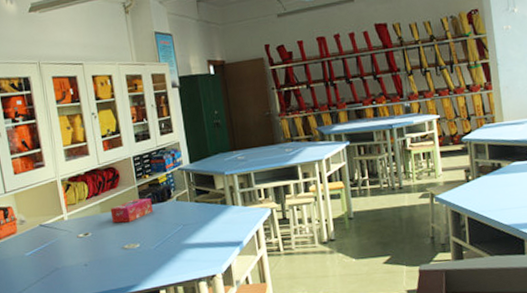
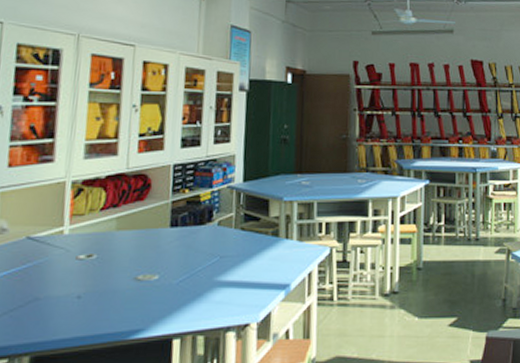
tissue box: present [110,198,153,223] -> none [128,218,186,246]

